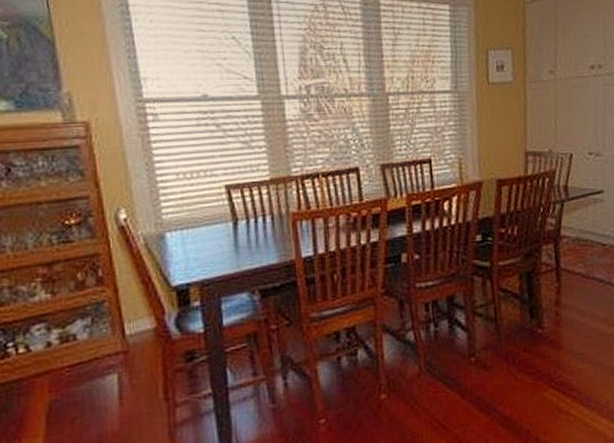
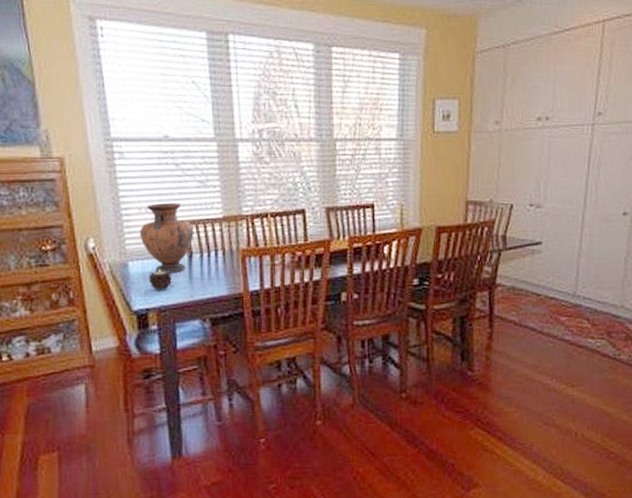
vase: none [178,165,238,243] -> present [140,202,194,273]
candle: none [188,240,215,264] -> present [148,270,171,292]

